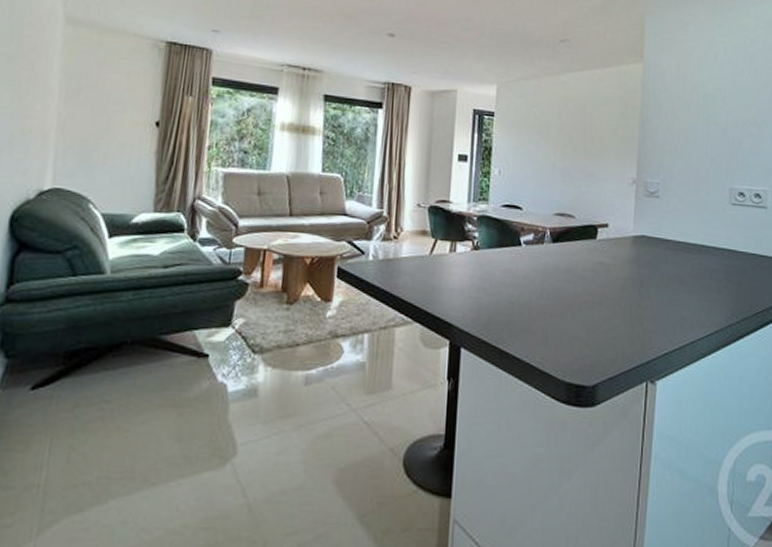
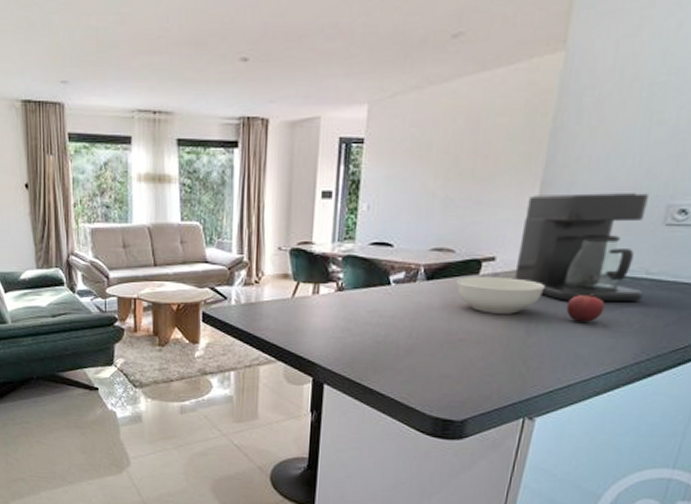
bowl: none [578,241,650,277] -> present [456,277,545,314]
coffee maker: none [623,172,725,269] -> present [512,193,649,302]
fruit: none [669,259,698,287] -> present [566,292,605,322]

